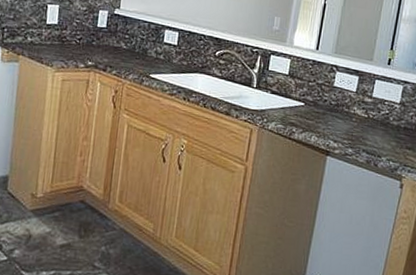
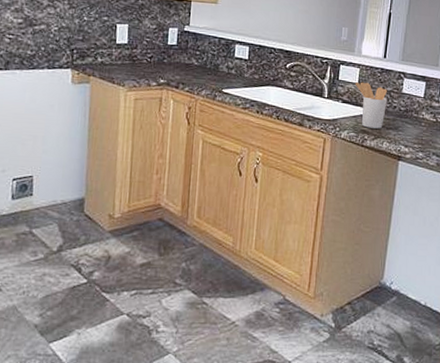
utensil holder: none [285,73,318,122] -> present [355,82,388,129]

